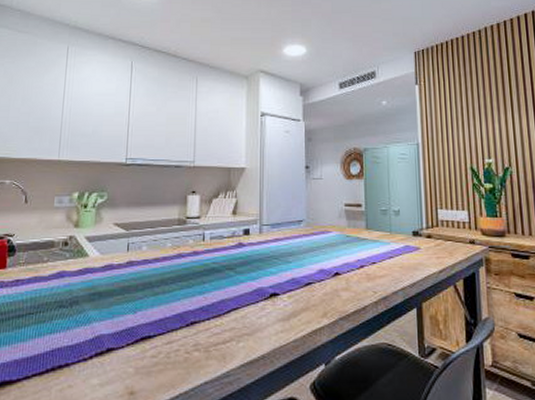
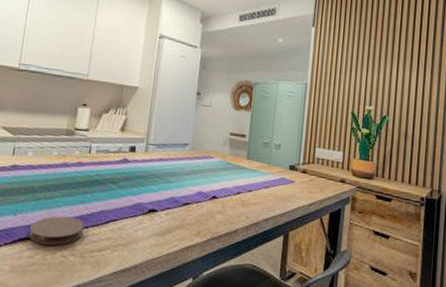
coaster: none [151,310,205,341] -> present [29,216,84,245]

